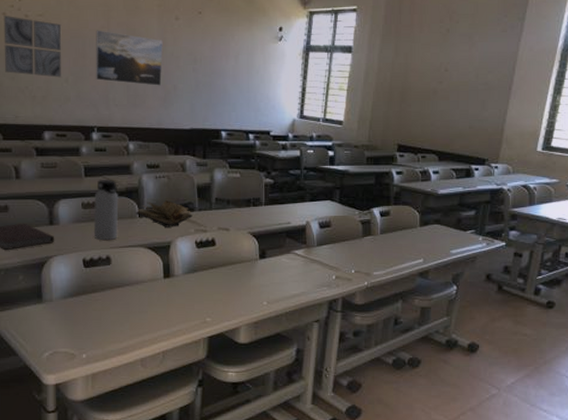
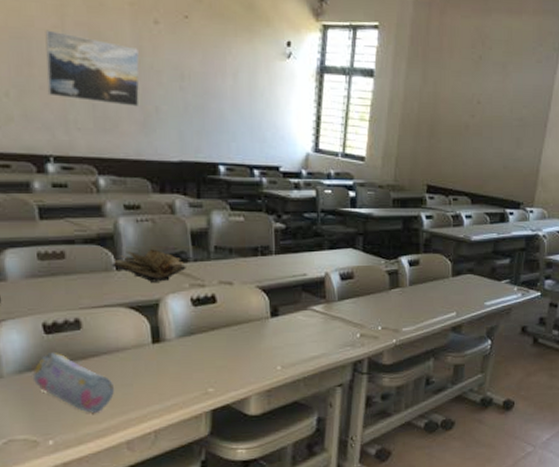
pencil case: none [74,283,134,333] -> present [33,353,115,413]
water bottle: present [93,180,119,241] -> none [54,223,89,300]

